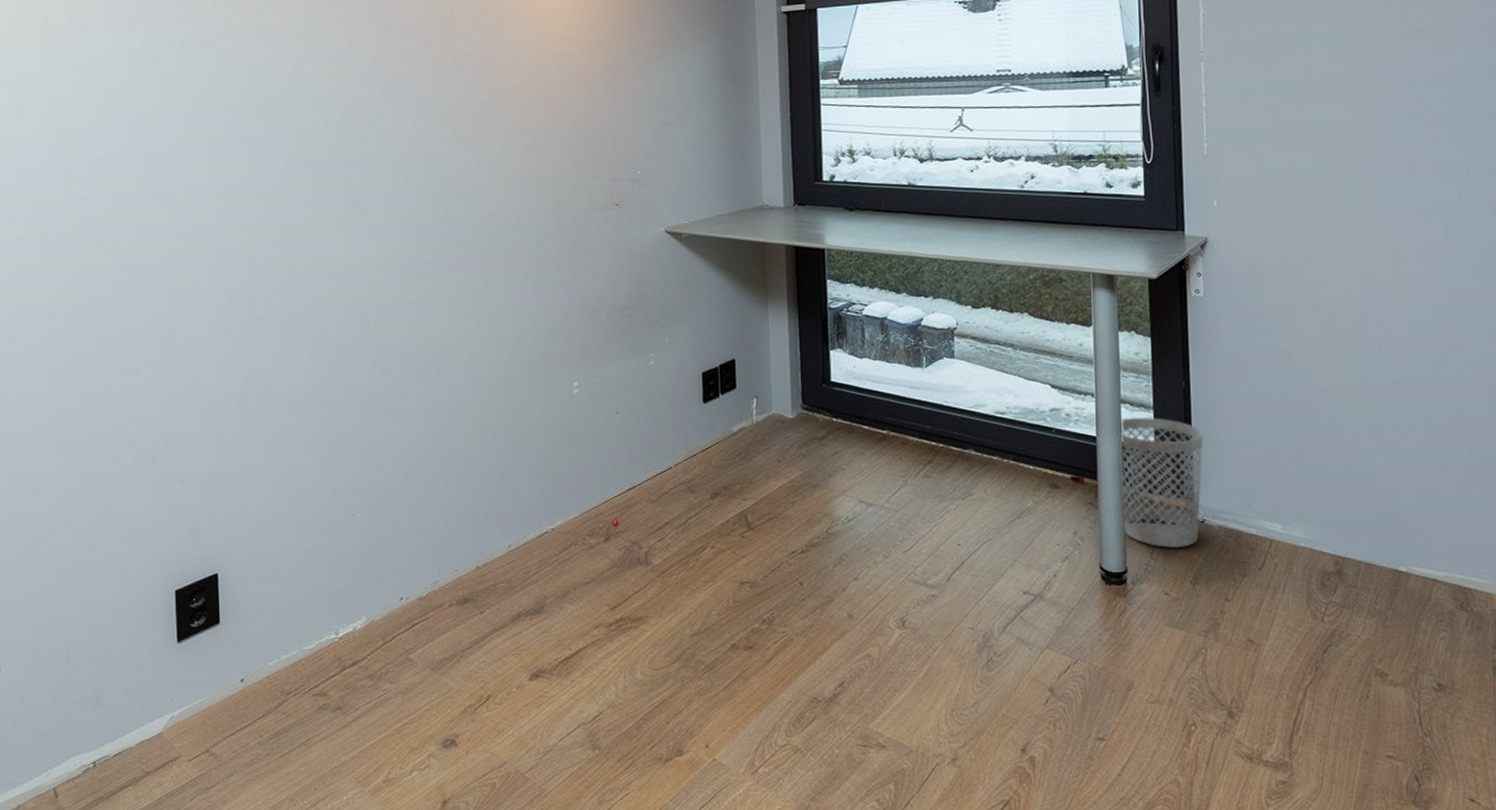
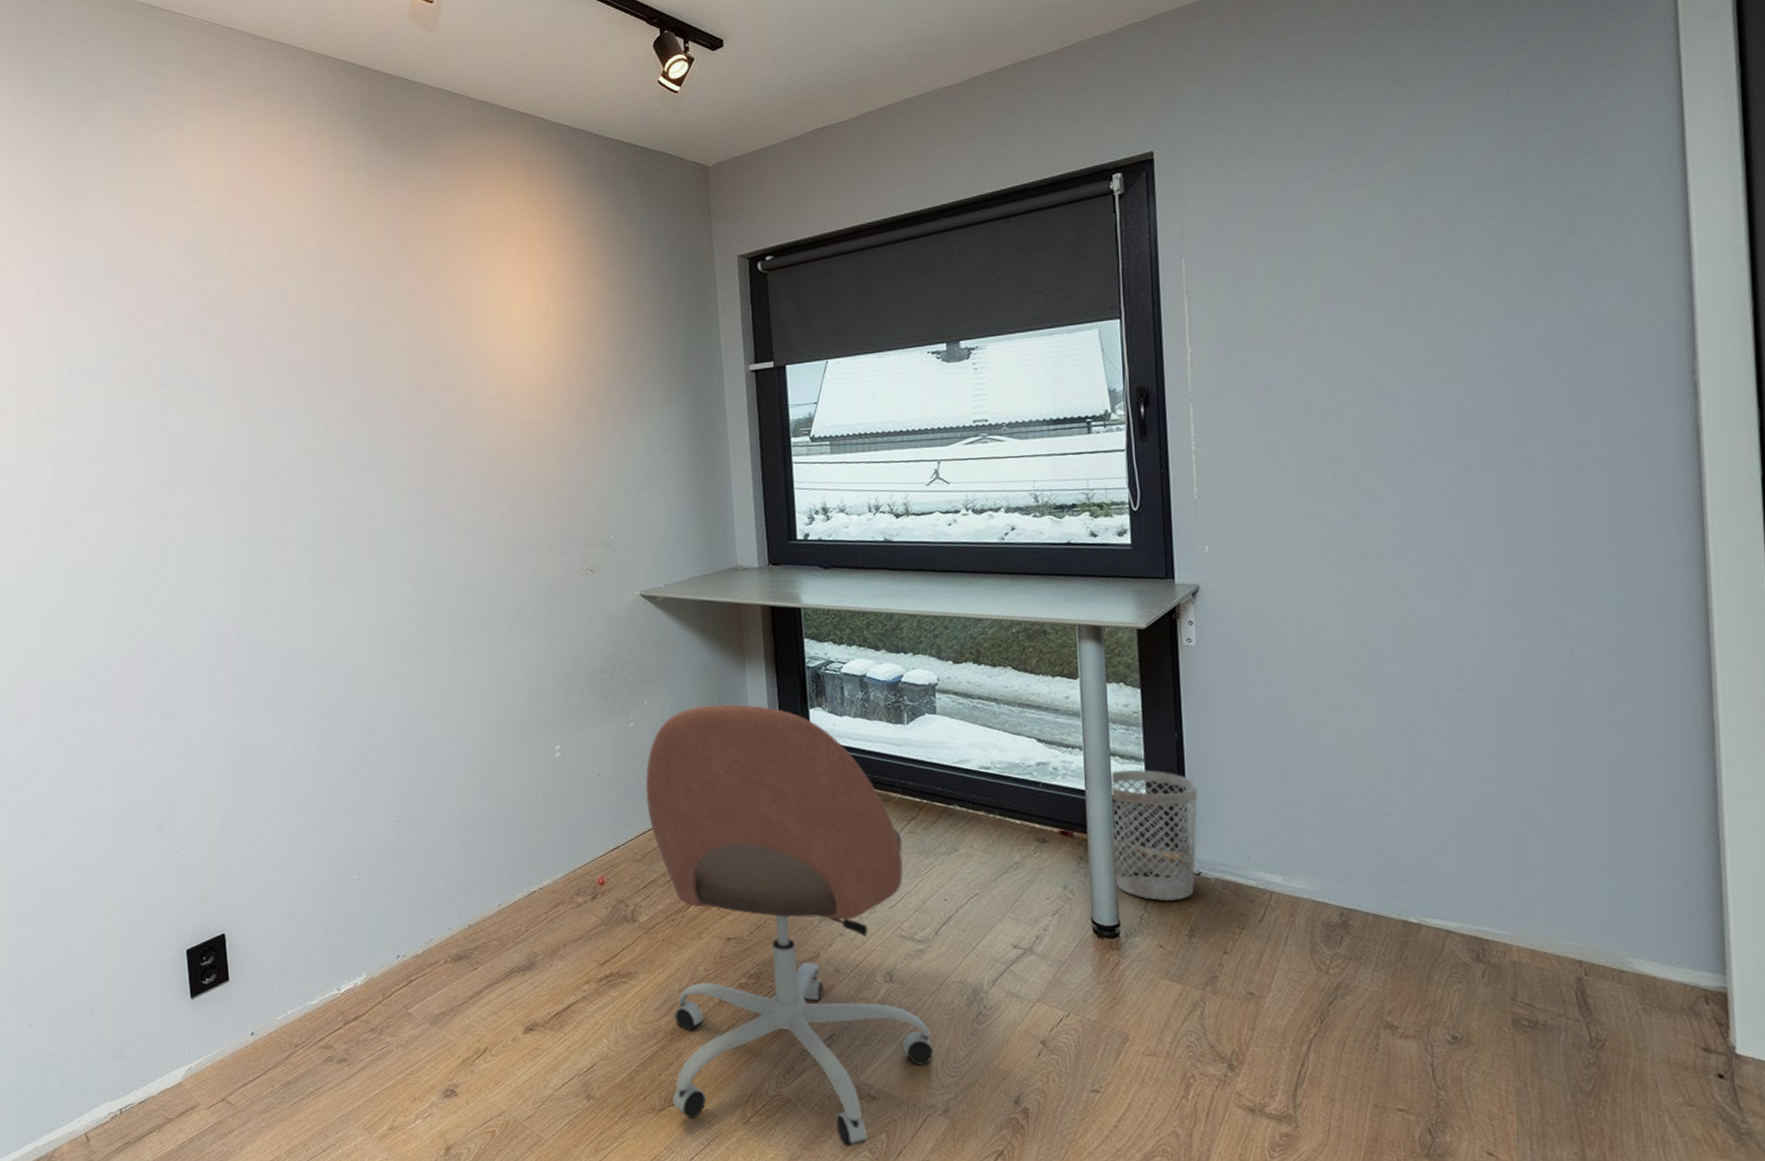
office chair: none [664,344,944,798] -> present [645,704,935,1147]

